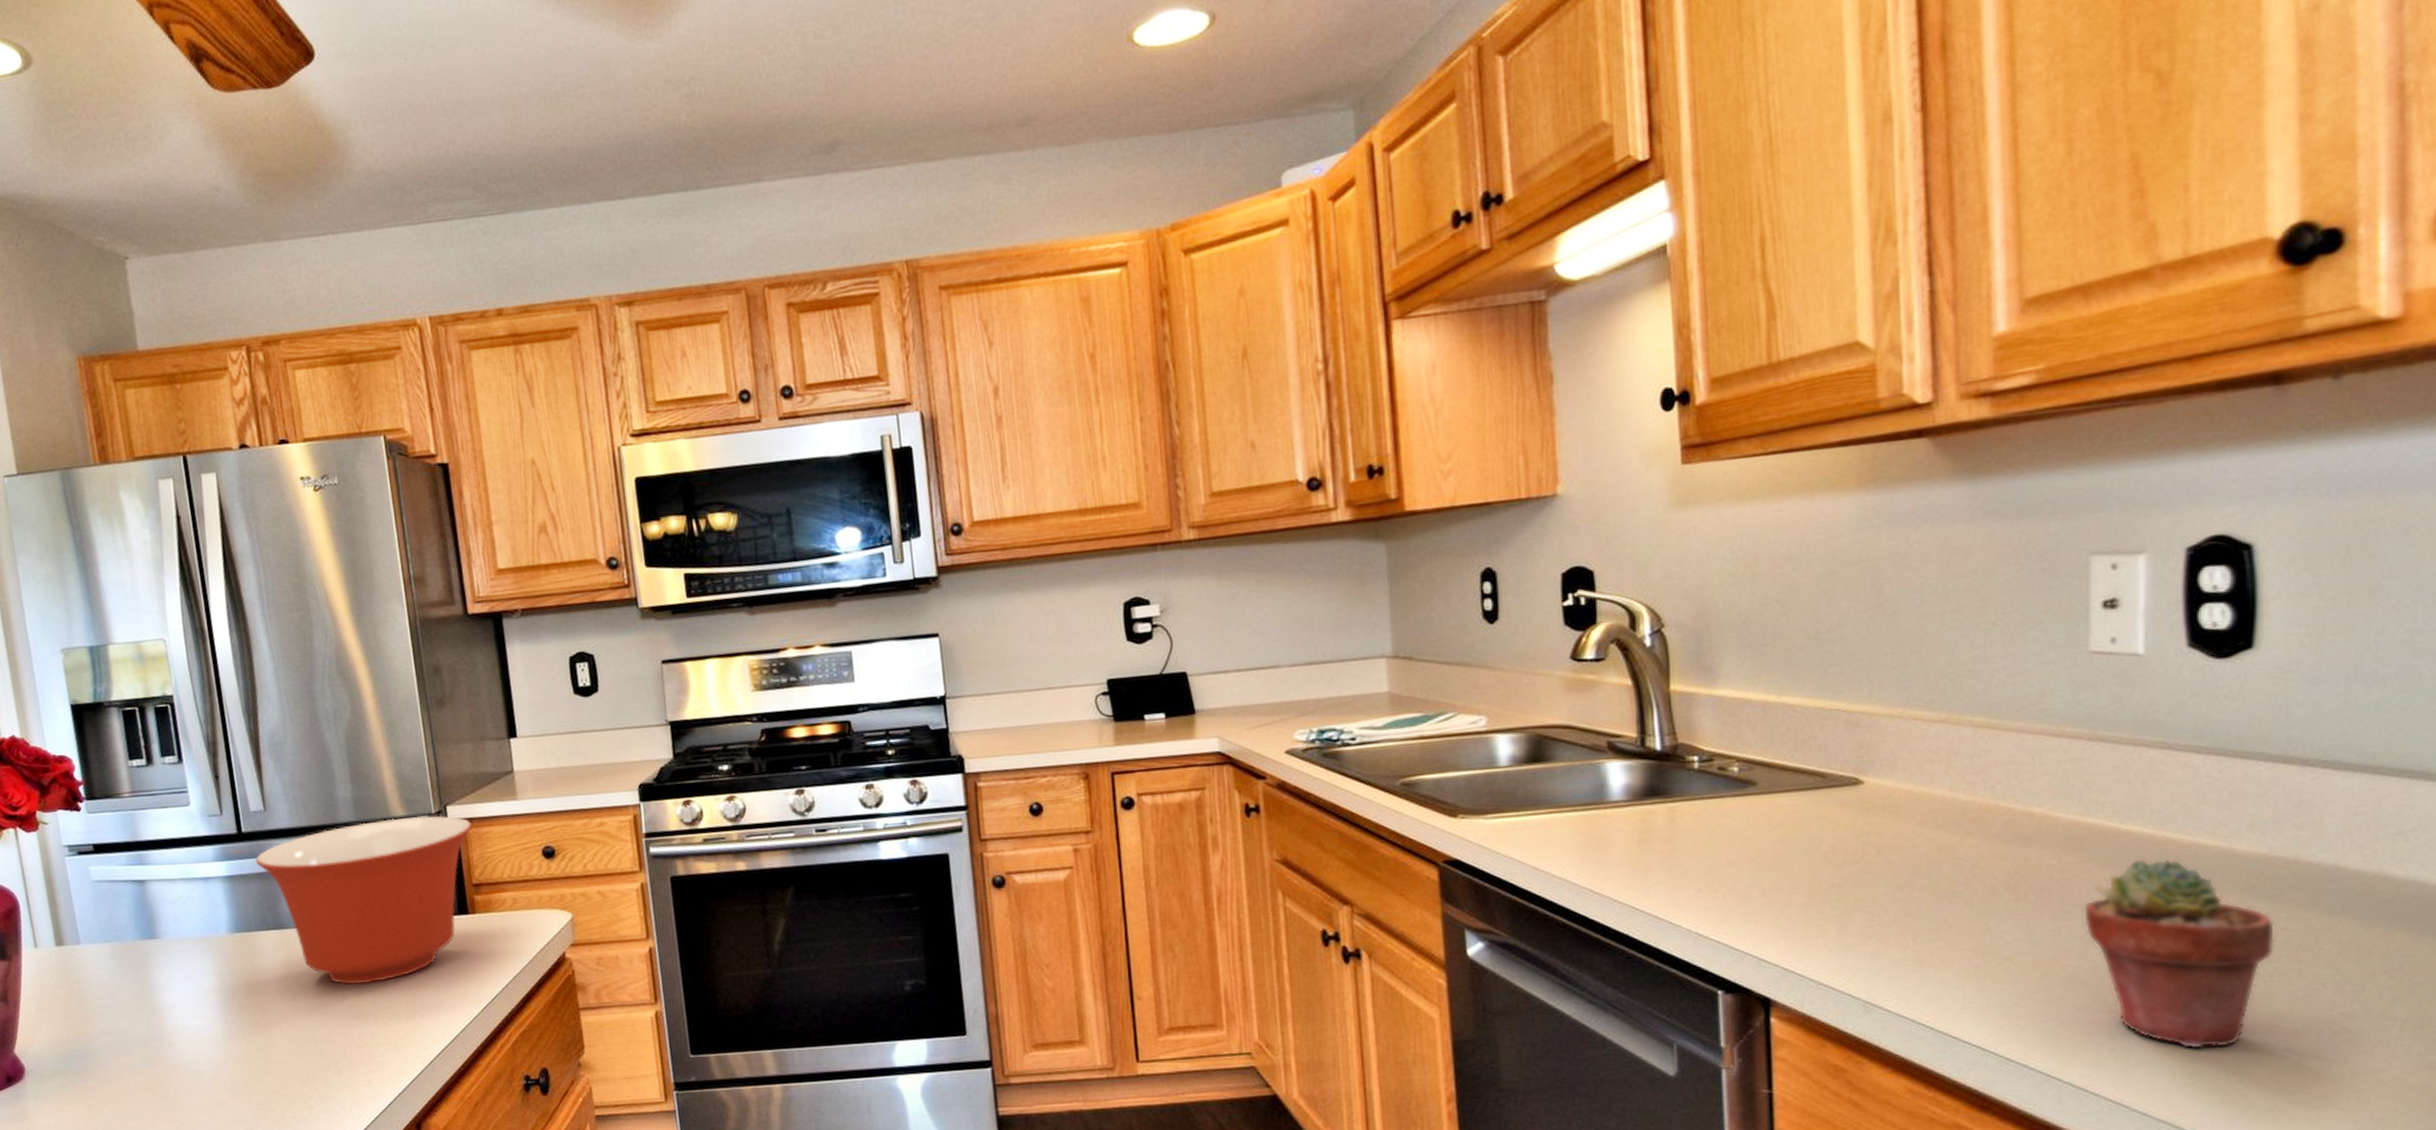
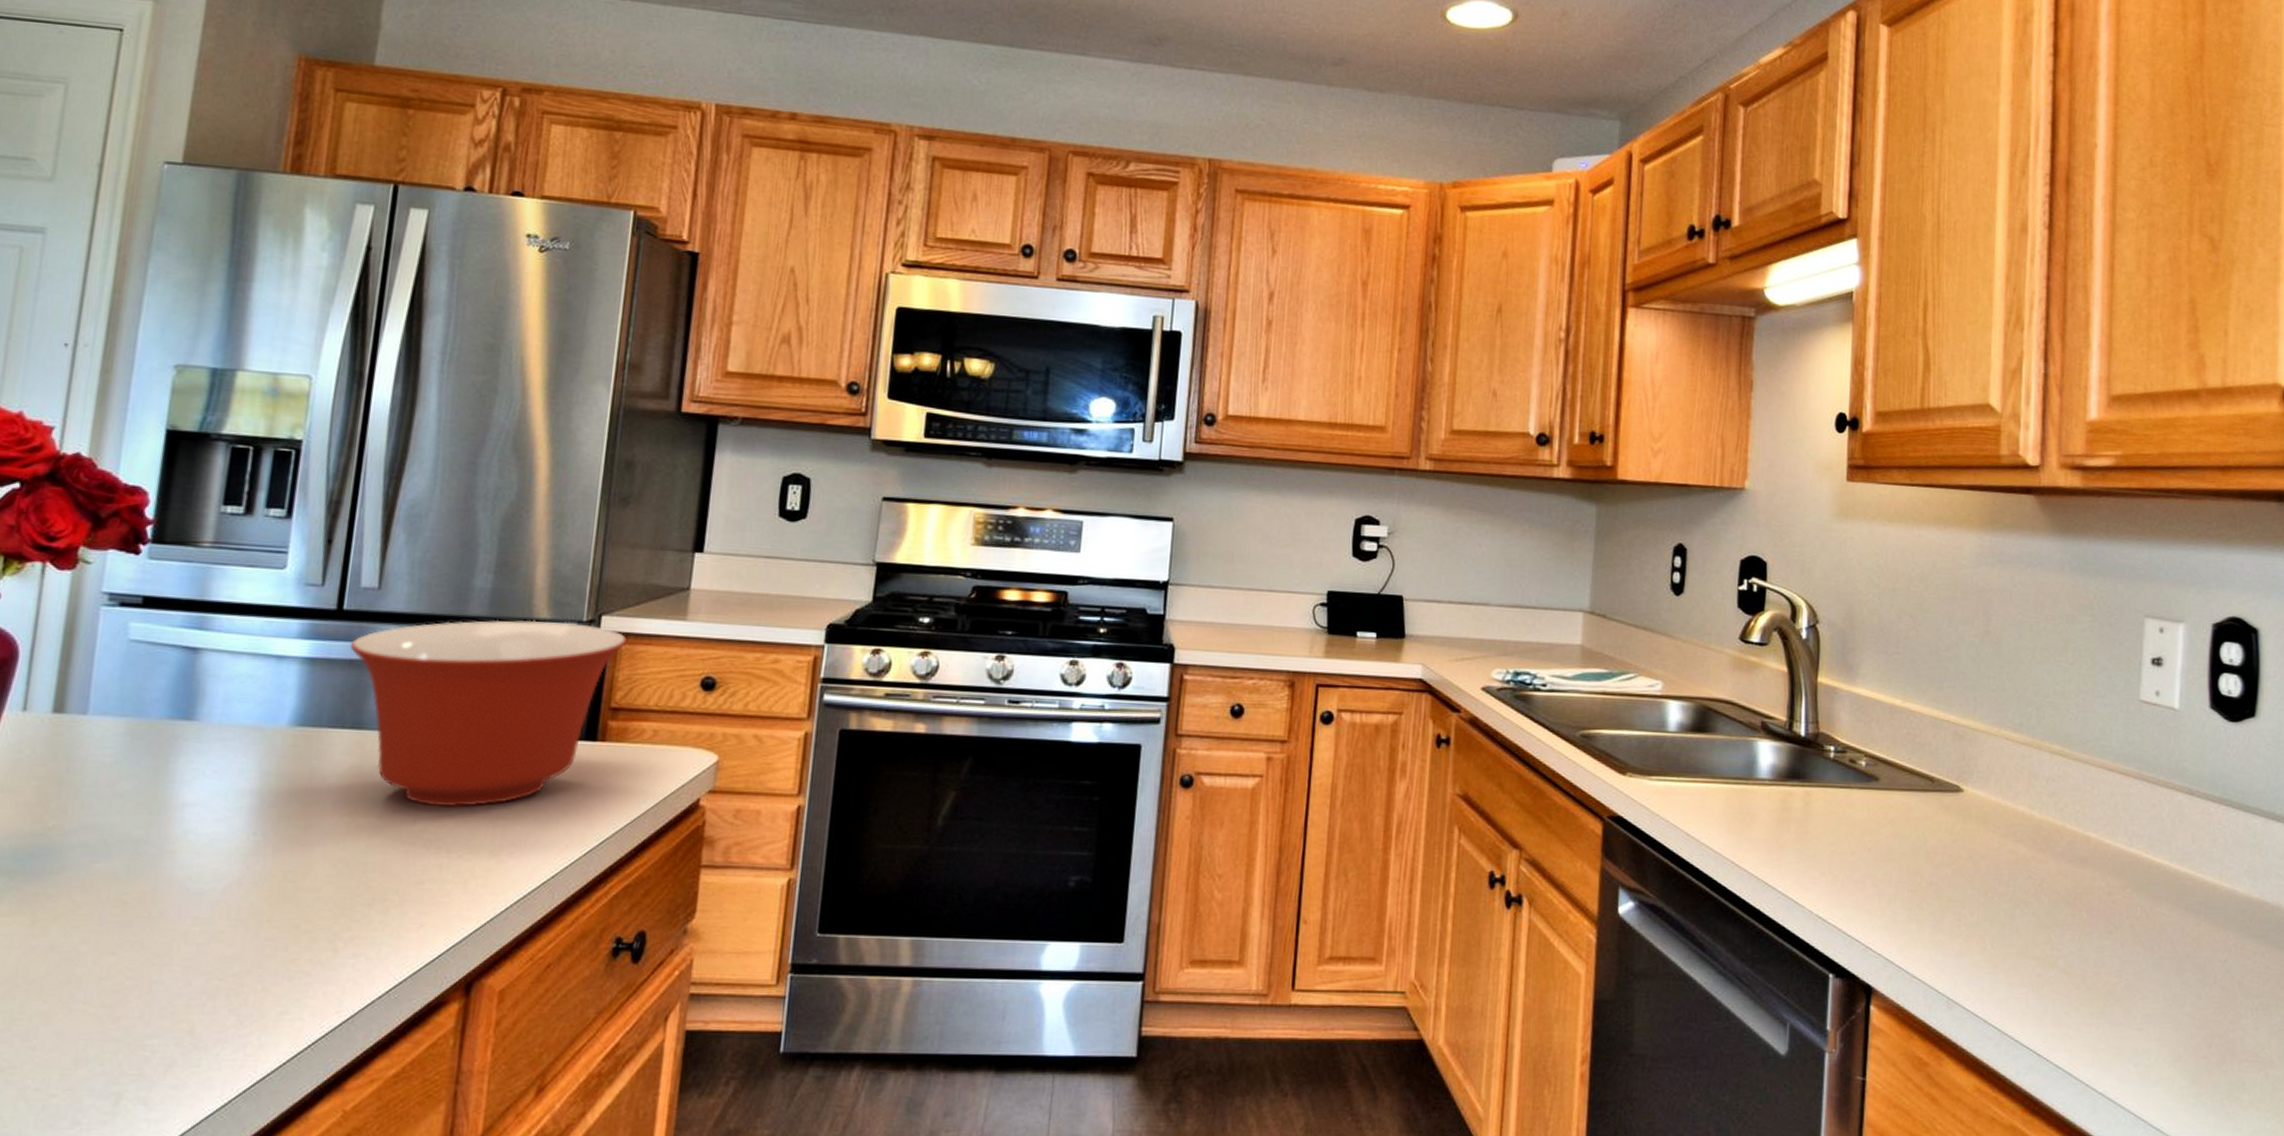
potted succulent: present [2084,859,2275,1049] -> none [2122,890,2261,1072]

